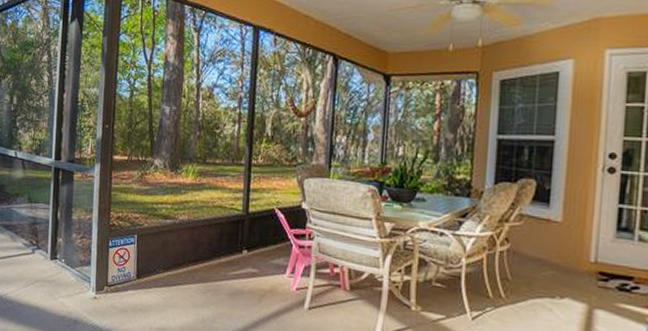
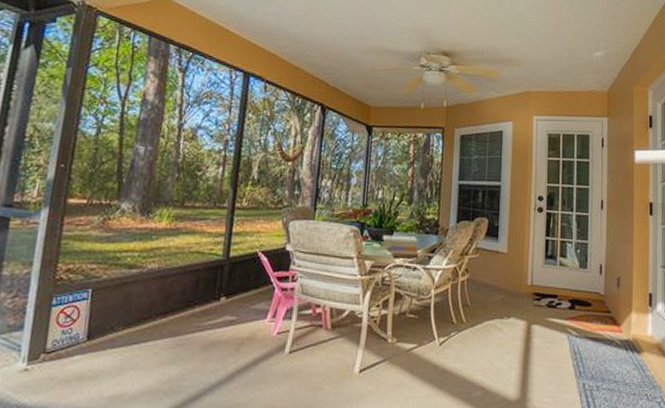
books: none [403,195,447,224] -> present [382,235,419,259]

